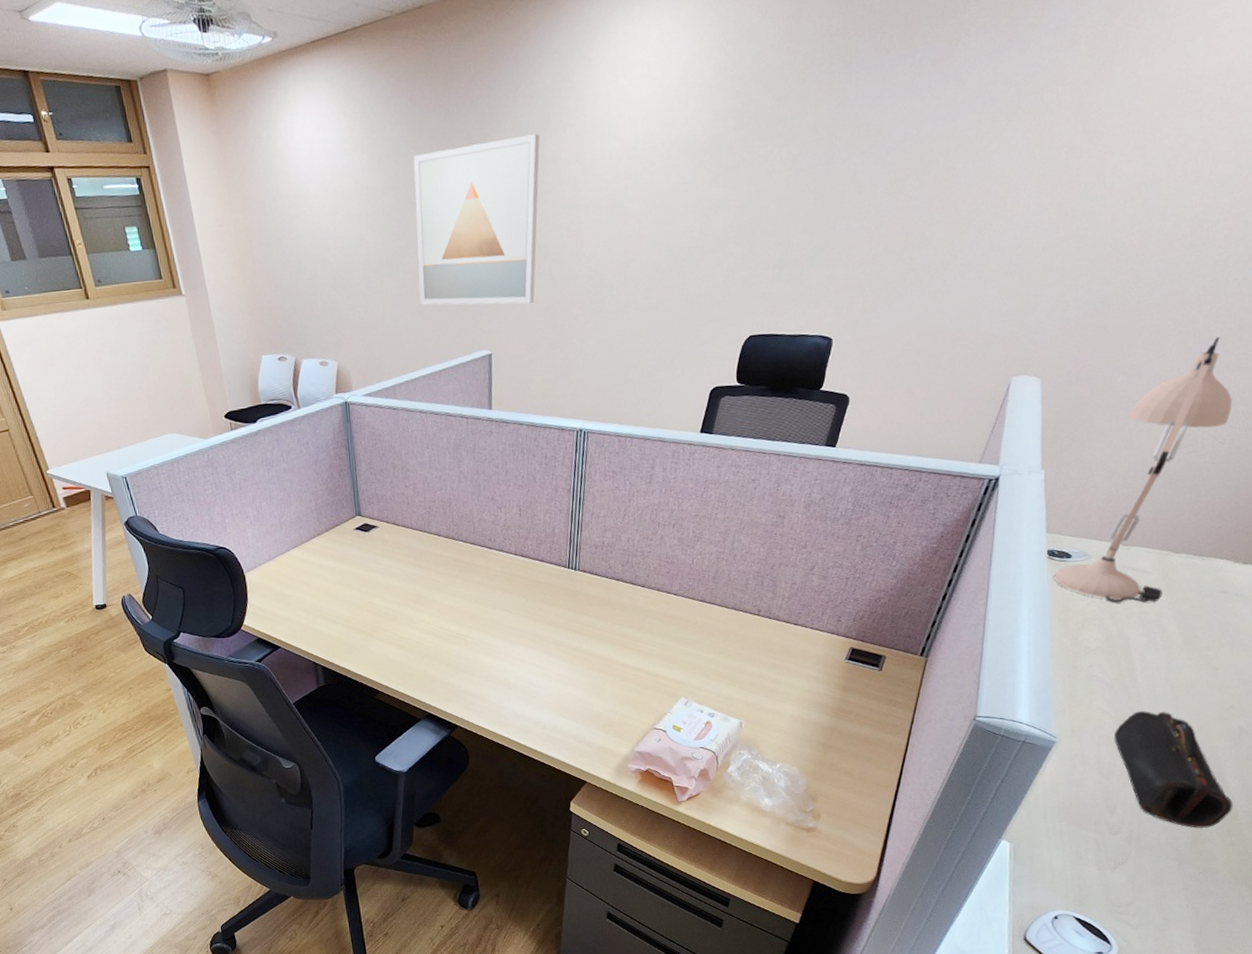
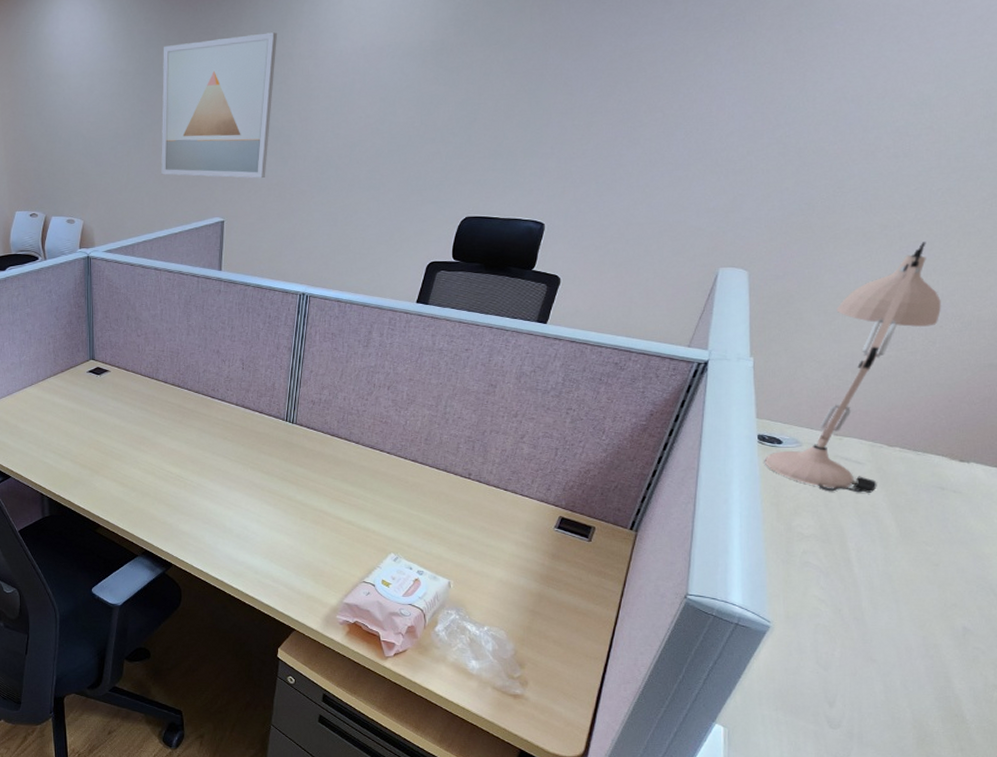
pencil case: present [1114,711,1233,829] -> none [831,602,960,730]

